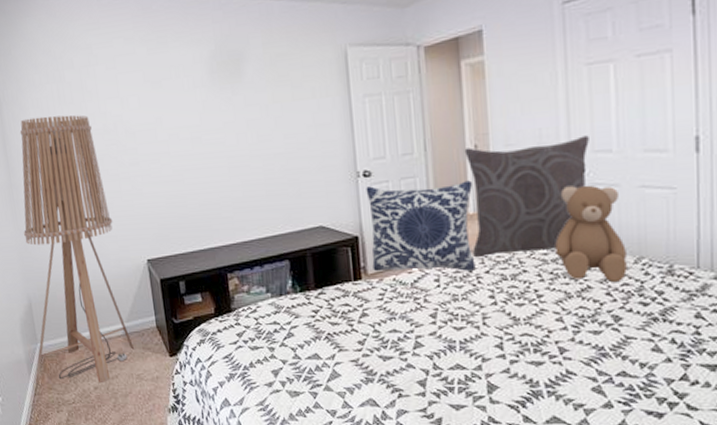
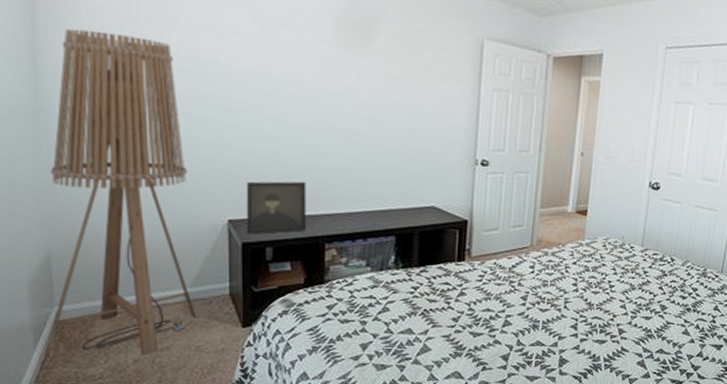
picture frame: none [156,217,209,271] -> present [246,181,306,235]
cushion: present [366,180,476,272] -> none [477,175,574,261]
pillow: present [464,135,589,258] -> none [565,154,667,251]
teddy bear: present [555,185,627,283] -> none [629,198,680,280]

